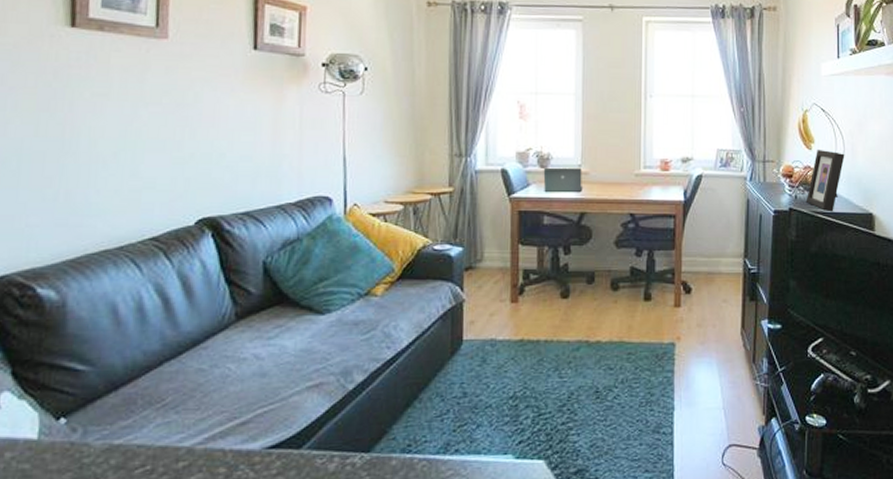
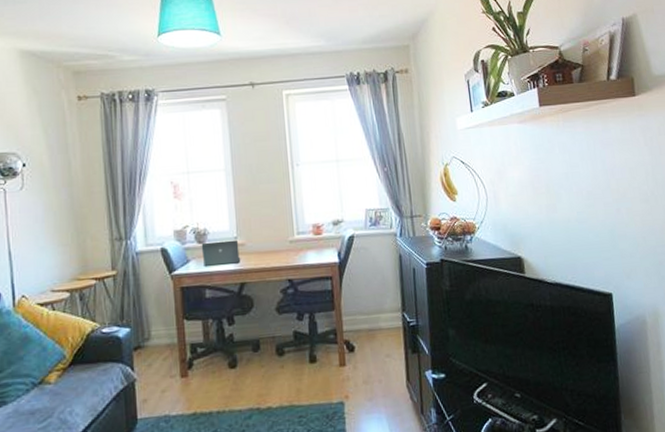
picture frame: present [807,150,845,212] -> none [456,200,489,259]

